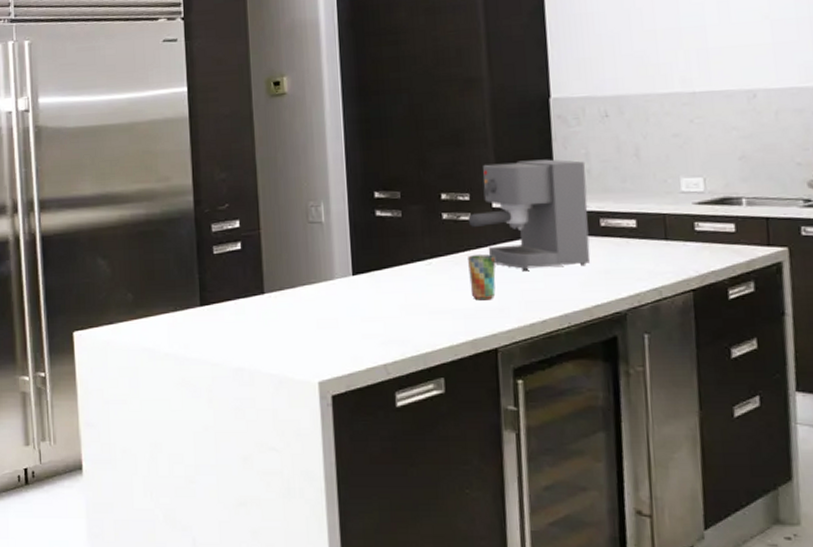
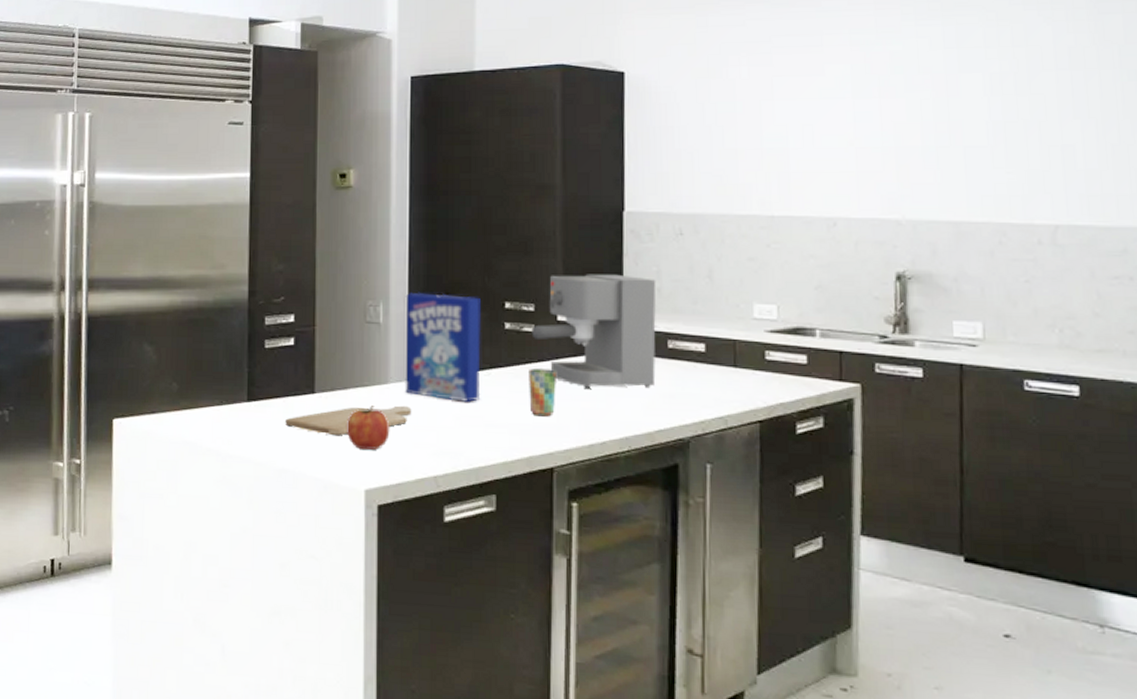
chopping board: none [238,299,359,332] -> present [285,405,412,435]
fruit: none [296,300,339,344] -> present [346,404,390,450]
cereal box: none [344,190,424,292] -> present [405,292,481,402]

